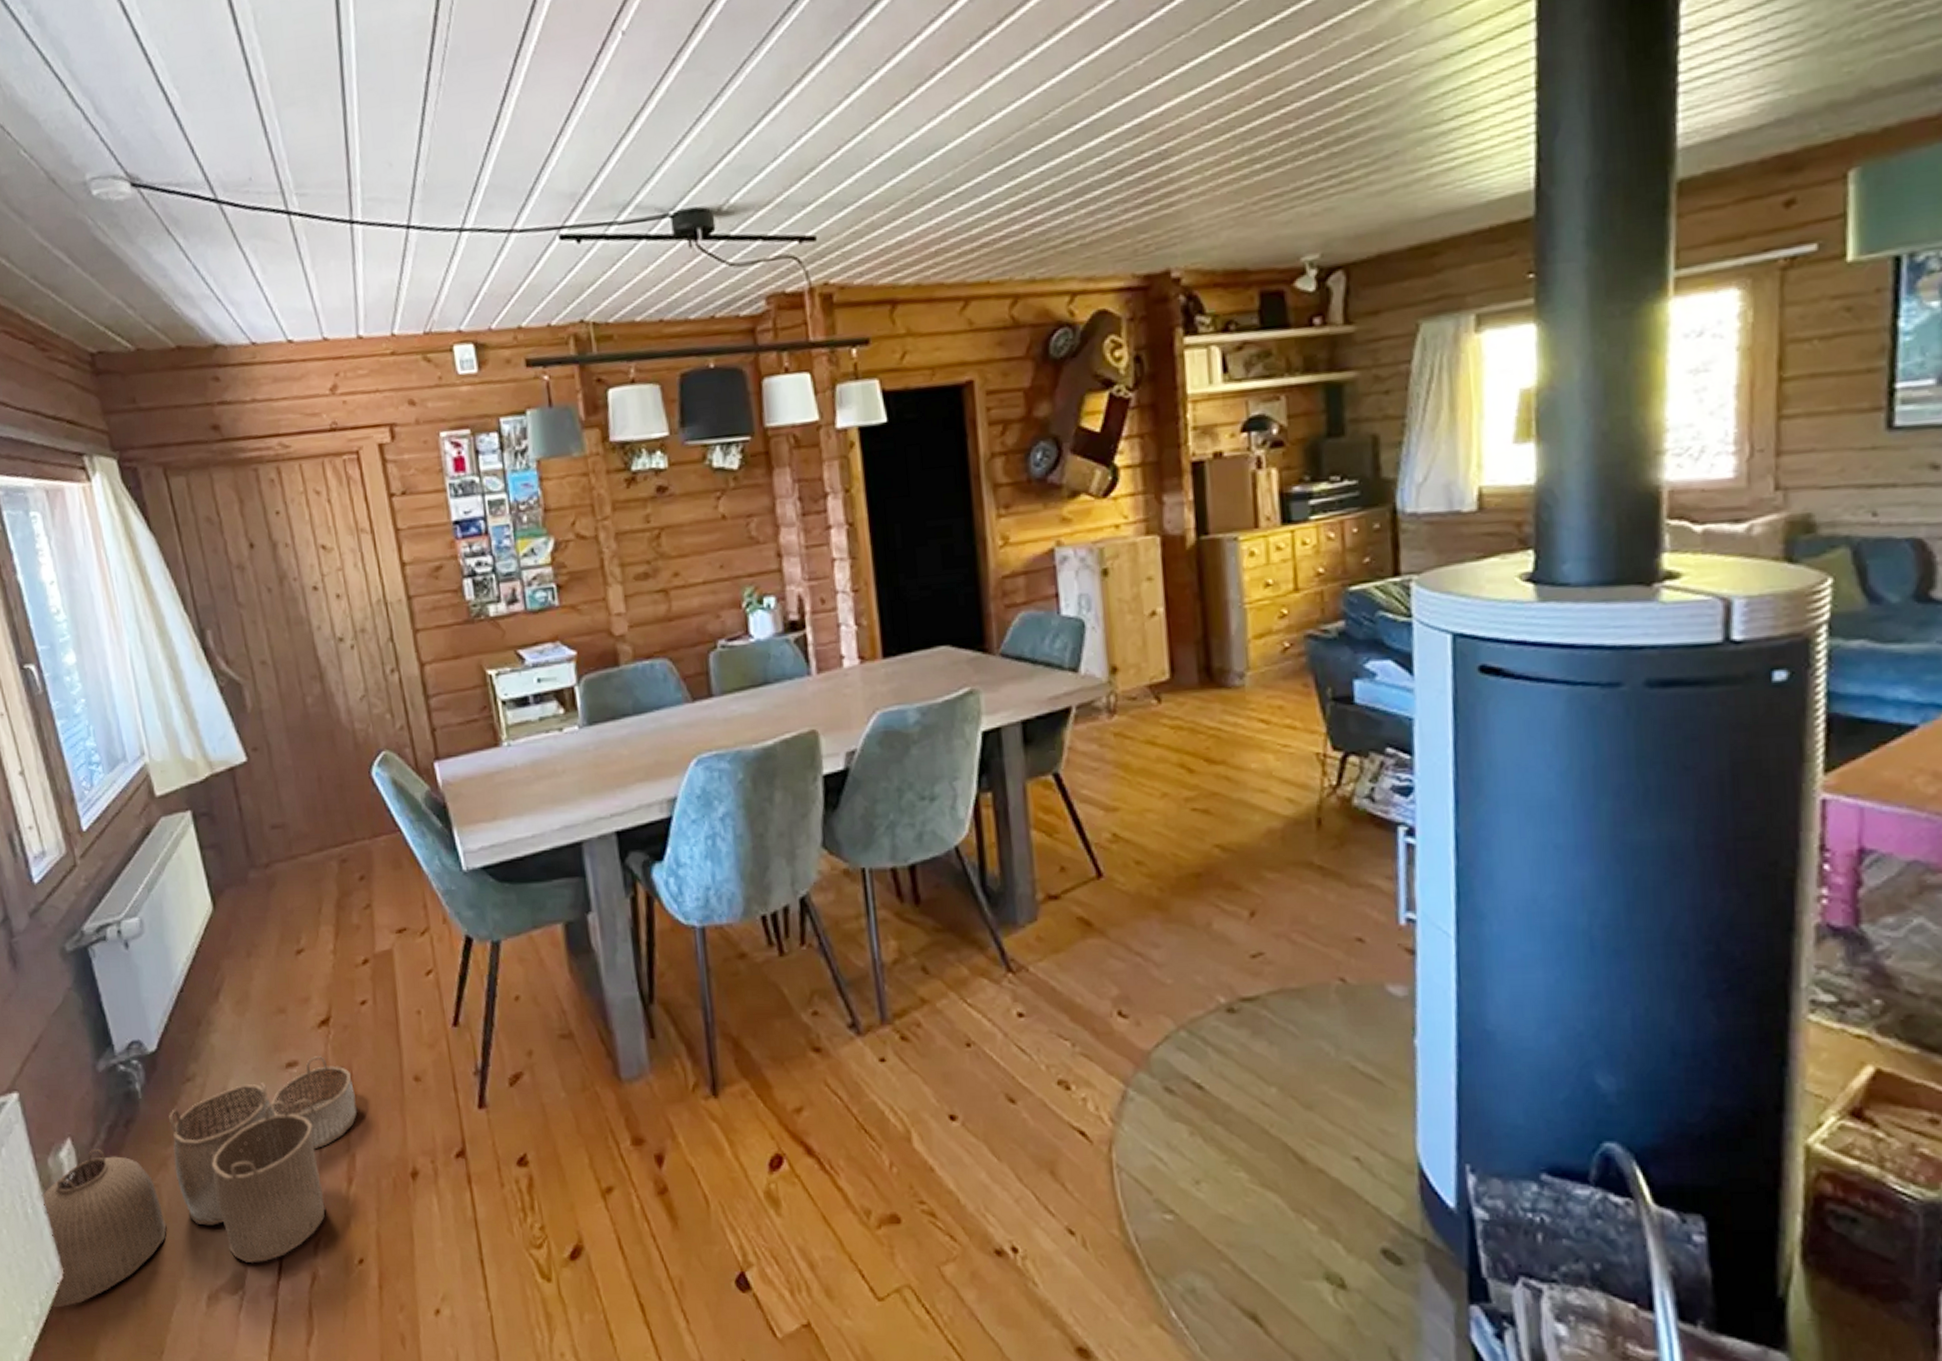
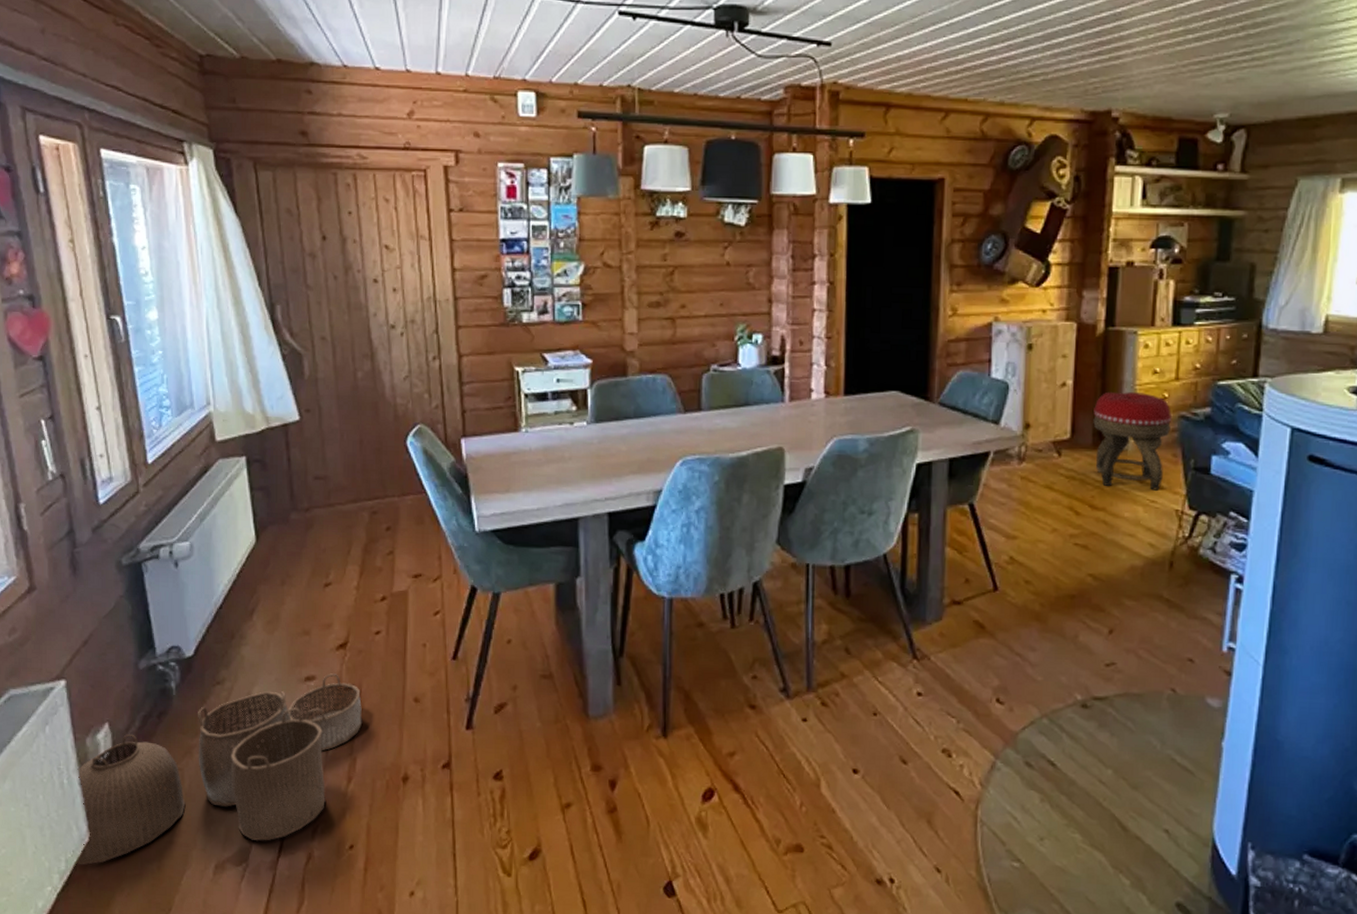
footstool: none [1195,612,1296,733] -> present [1093,391,1171,491]

